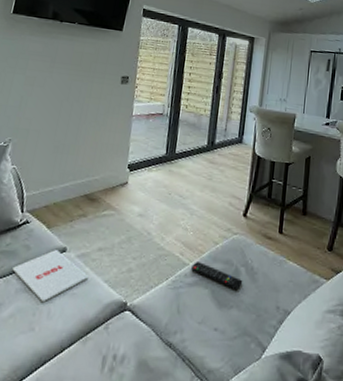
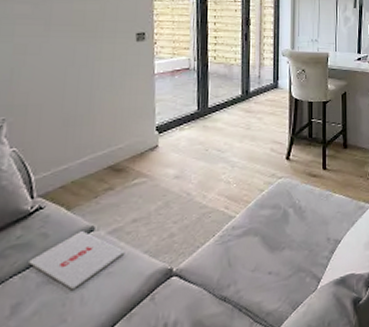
remote control: present [191,262,243,291] -> none [238,212,292,232]

